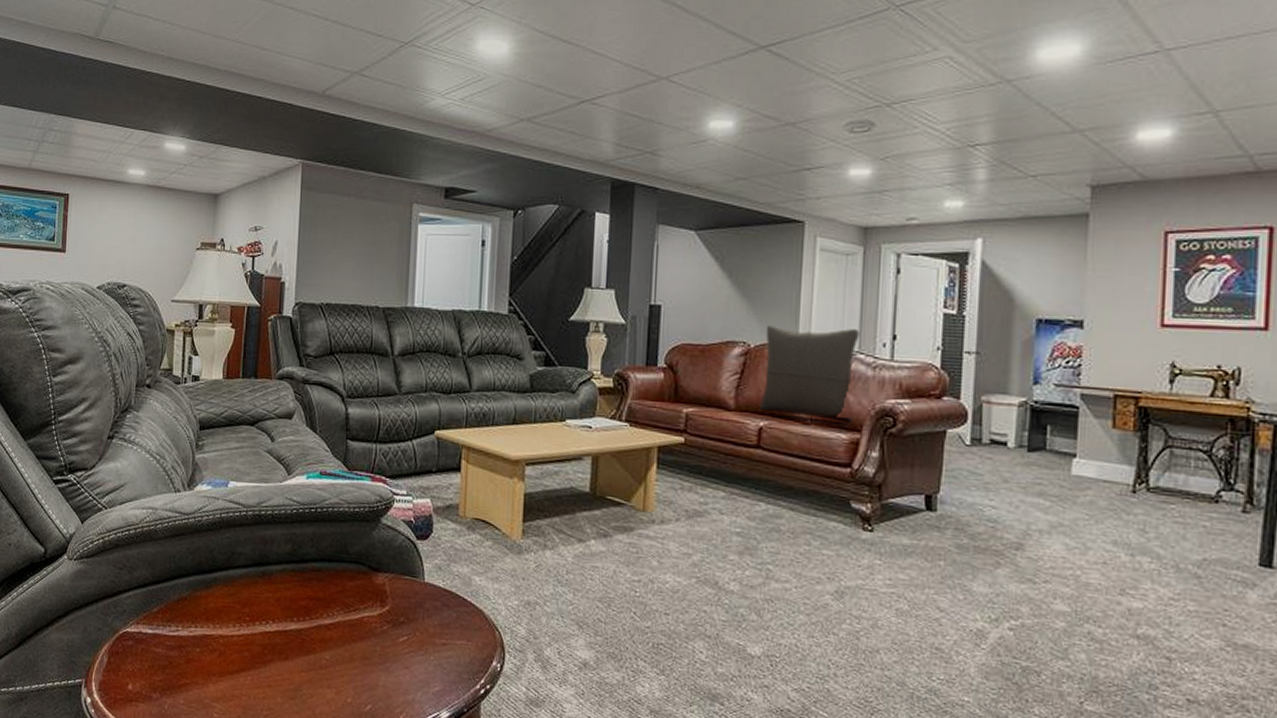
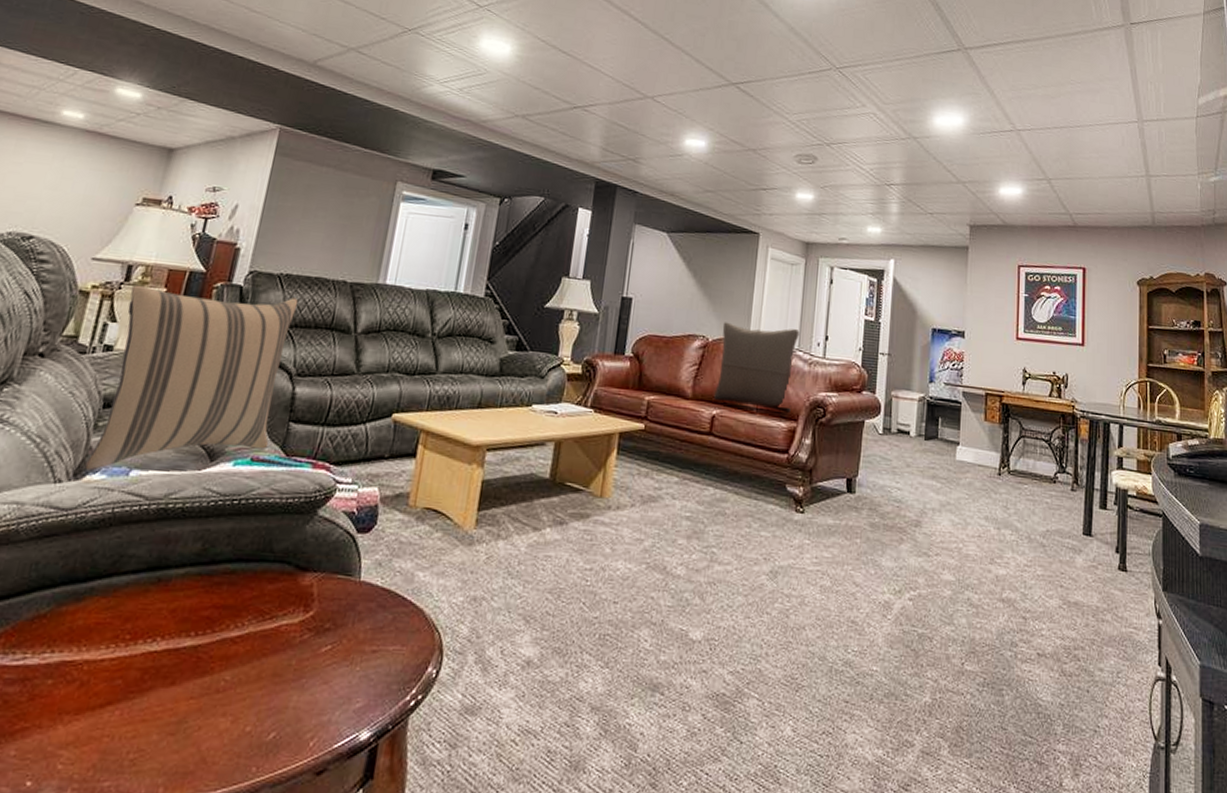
pillow: none [195,321,340,483] -> present [85,284,299,471]

